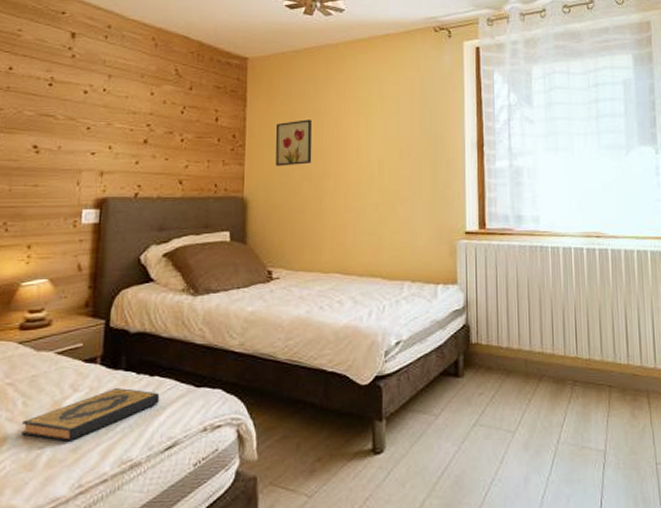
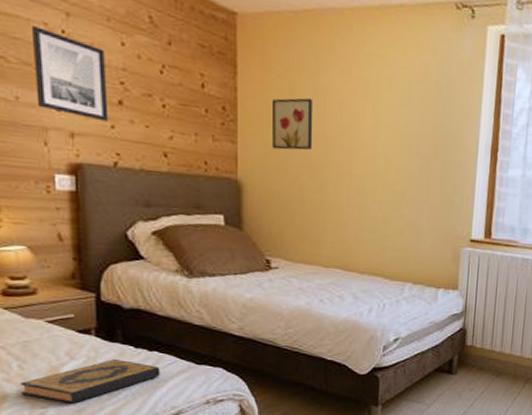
wall art: none [75,89,136,159] -> present [32,26,109,122]

